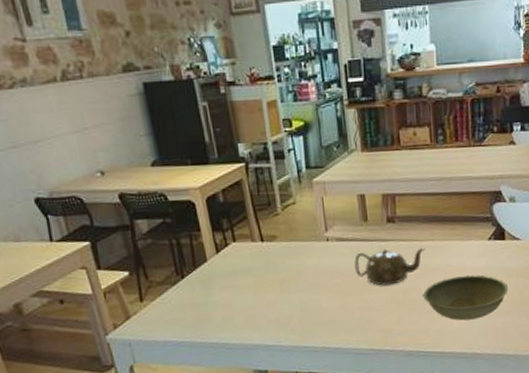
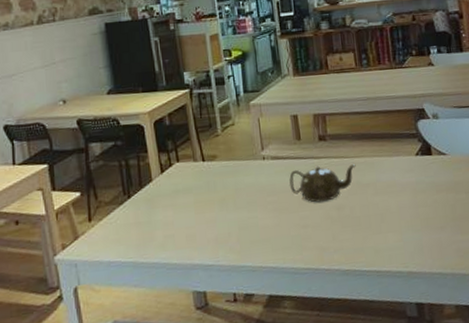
bowl: present [423,274,509,321] -> none [356,190,440,238]

